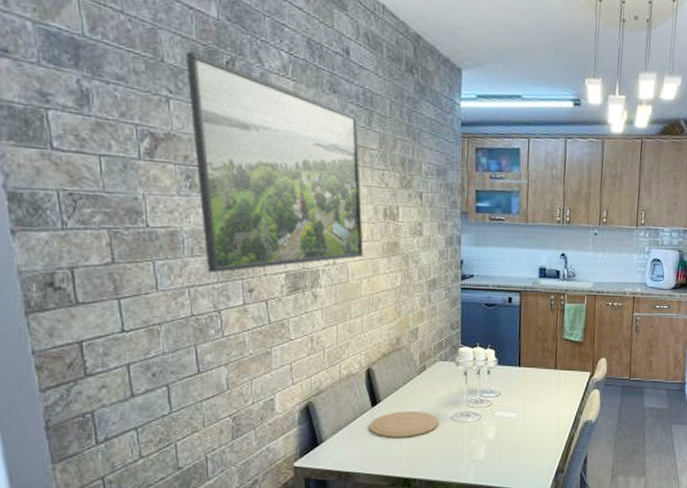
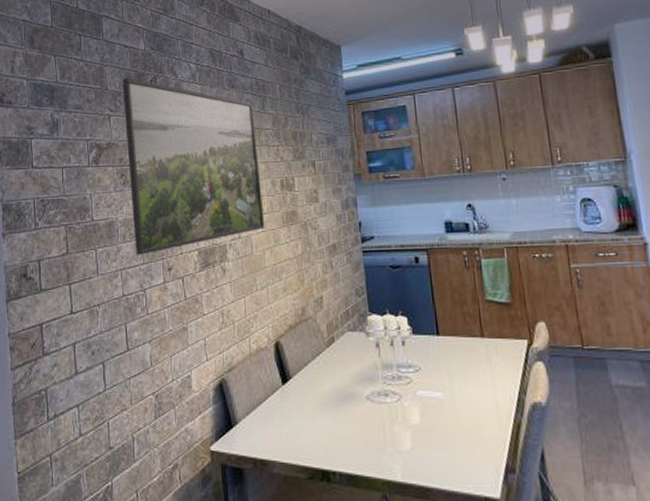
plate: present [369,410,439,438] -> none [281,389,355,420]

